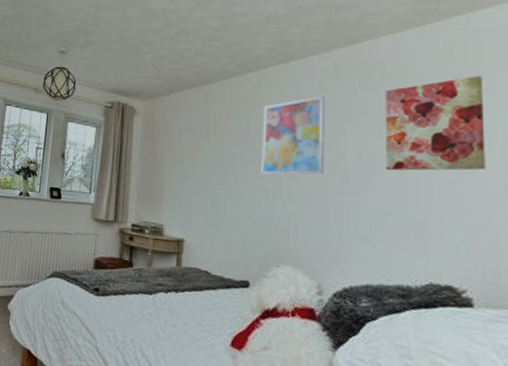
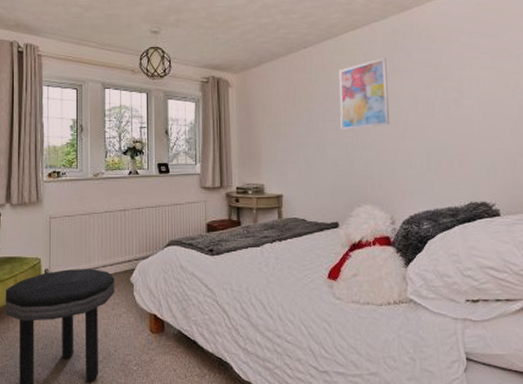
wall art: present [385,76,486,171] -> none [431,32,505,116]

